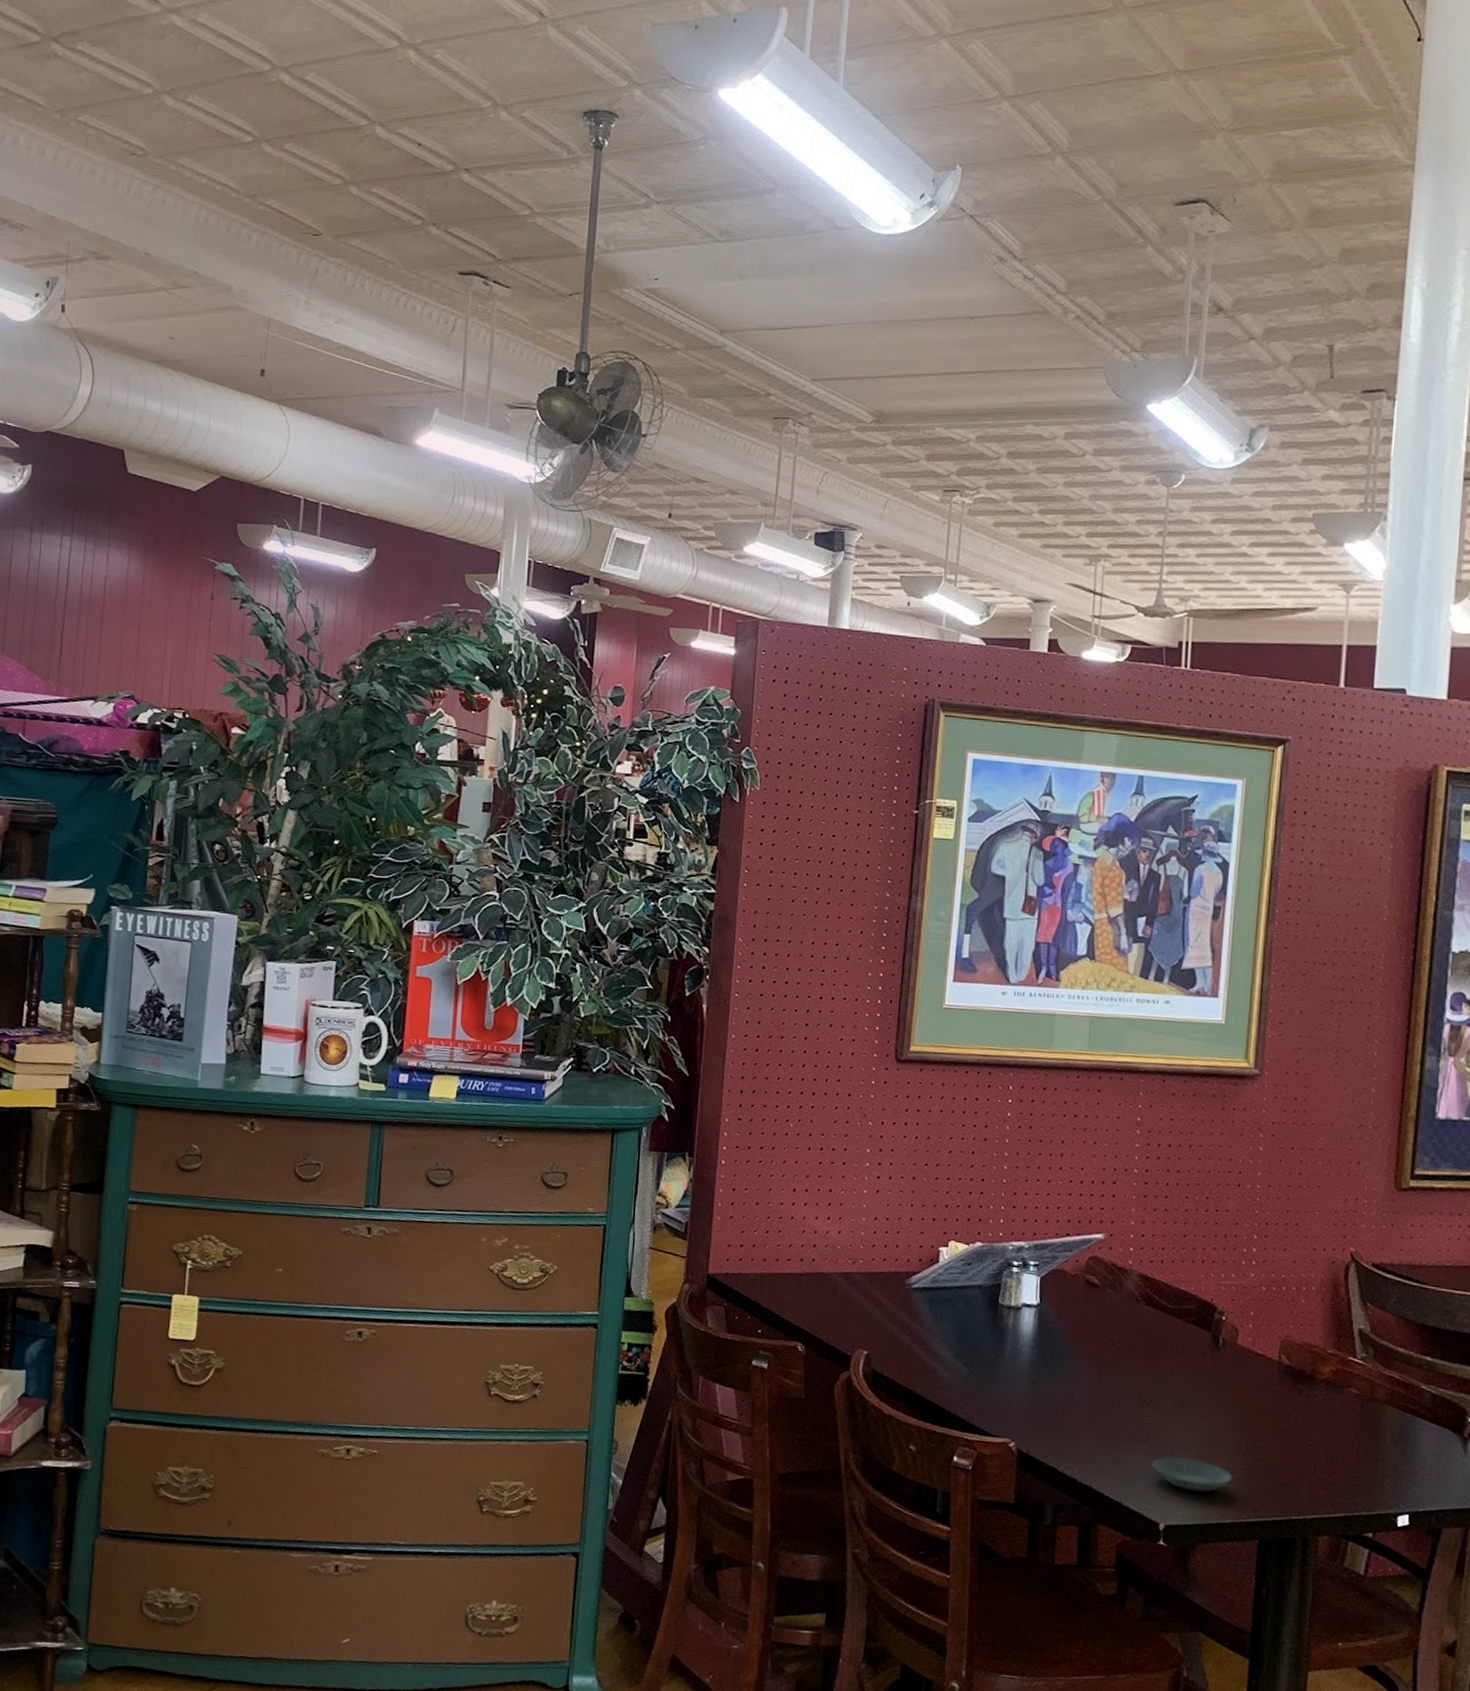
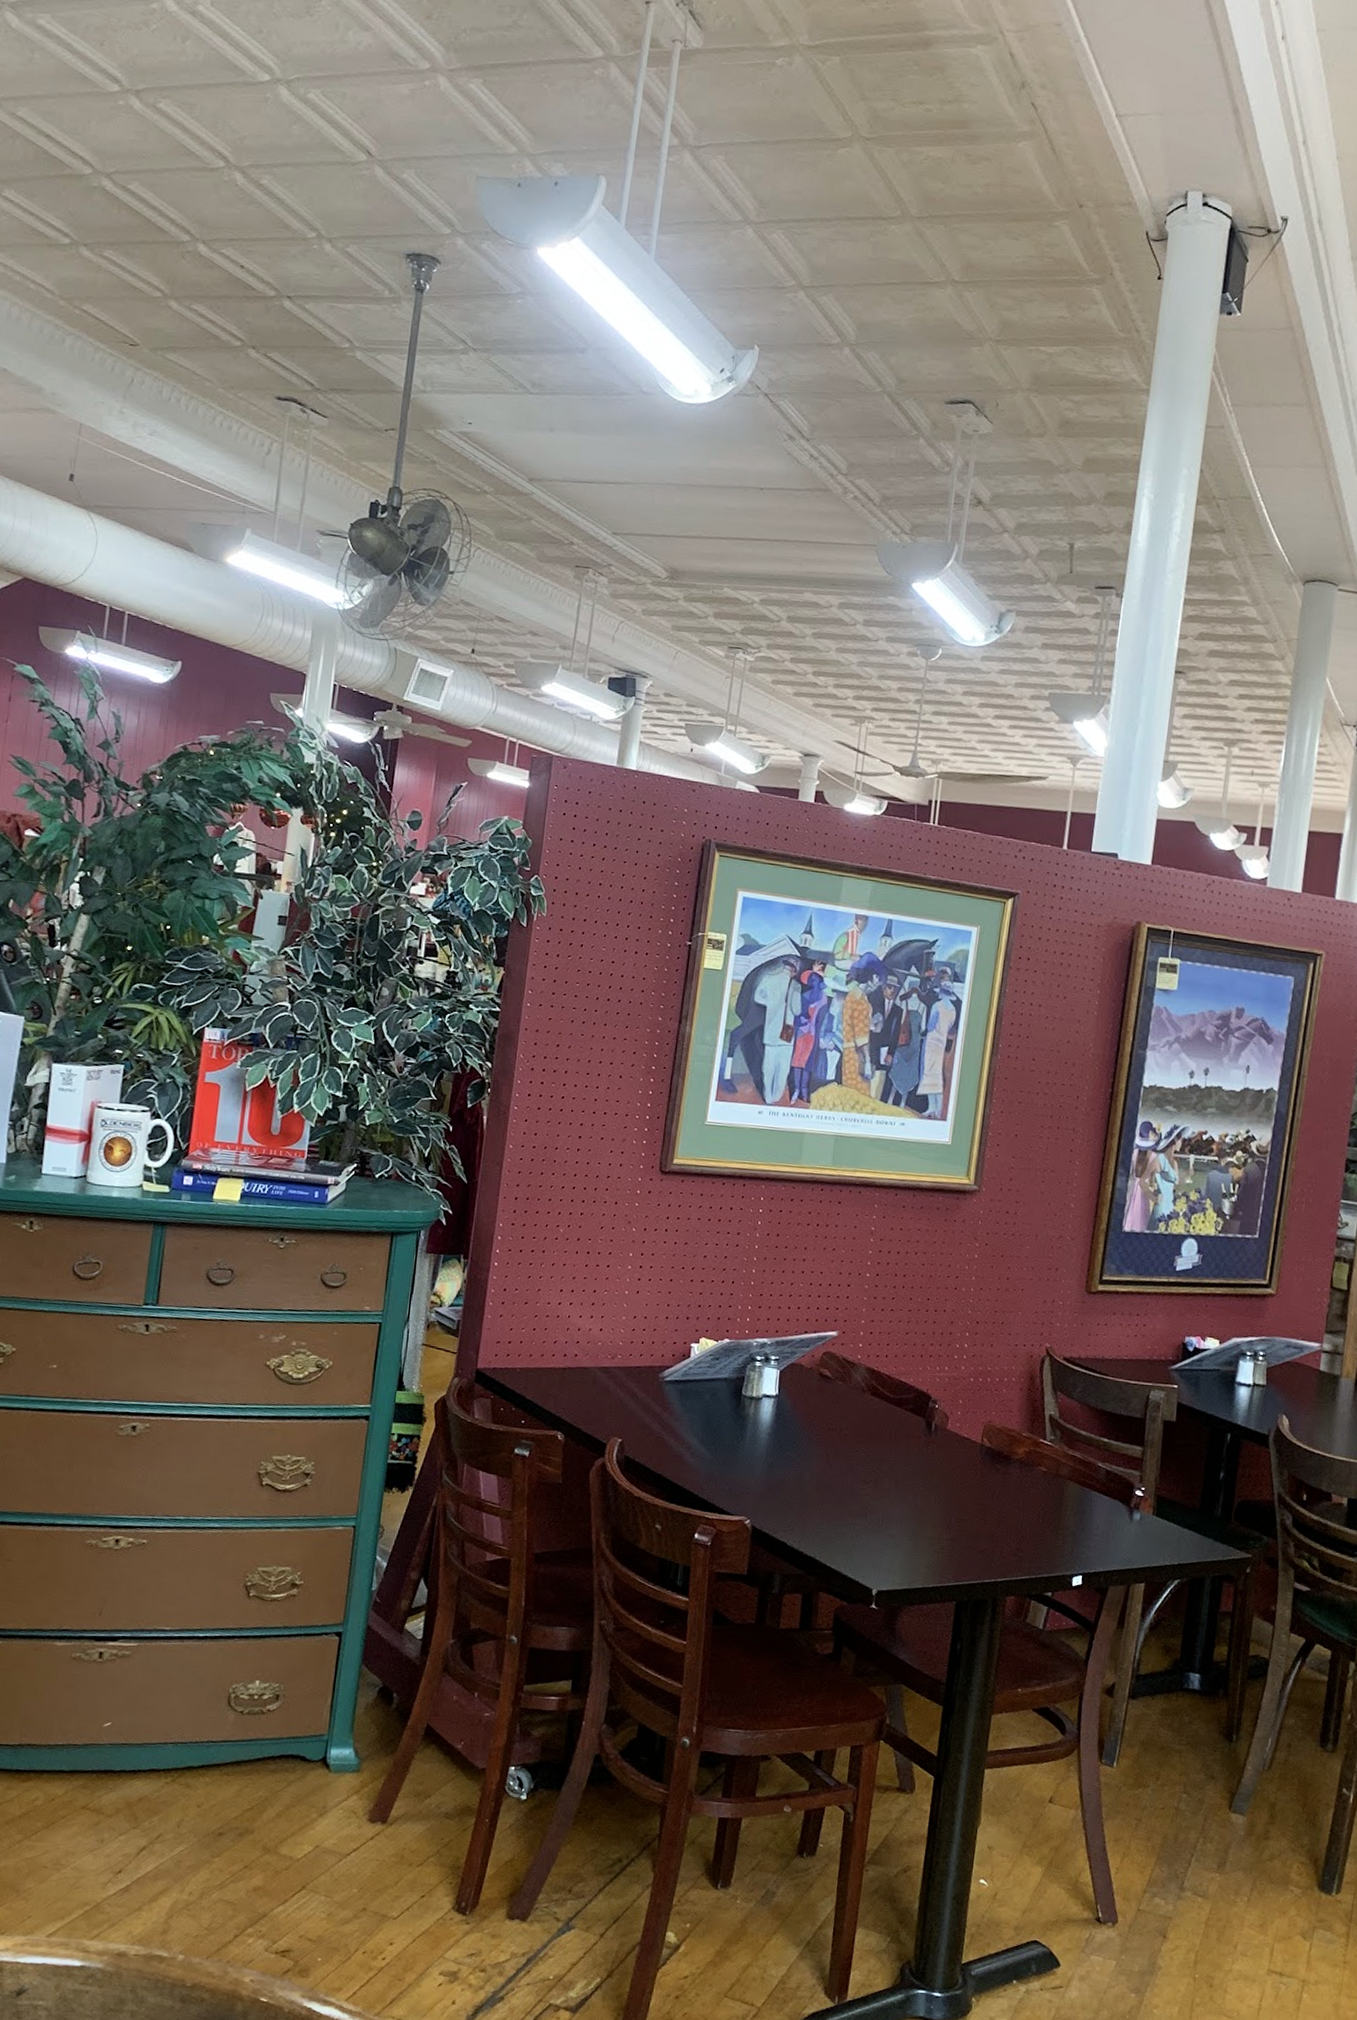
saucer: present [1152,1456,1232,1493] -> none [869,1529,937,1561]

